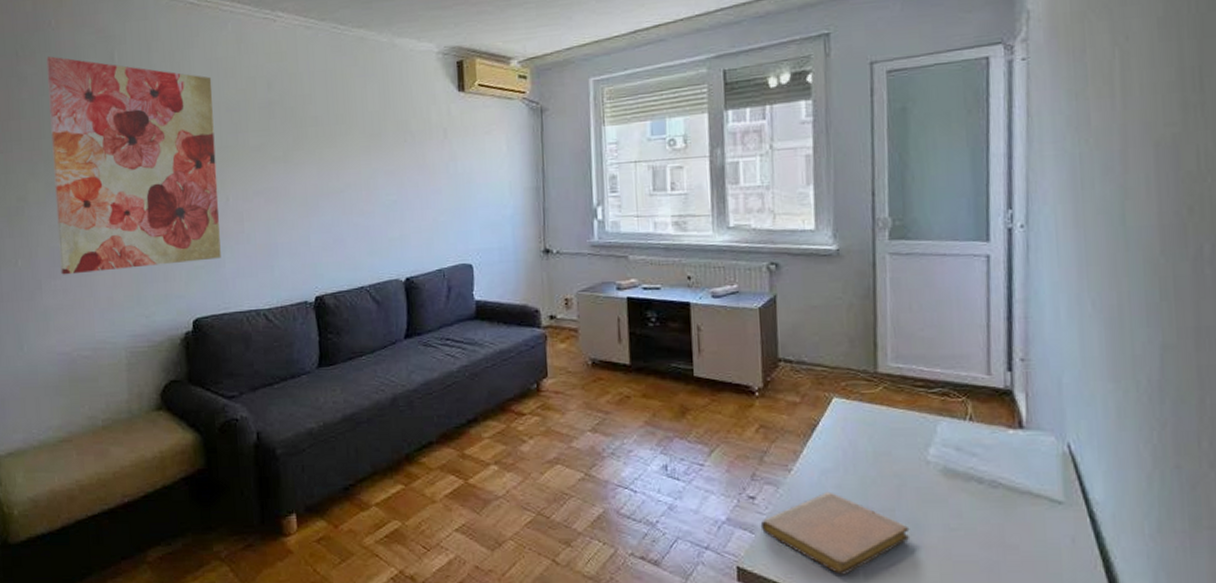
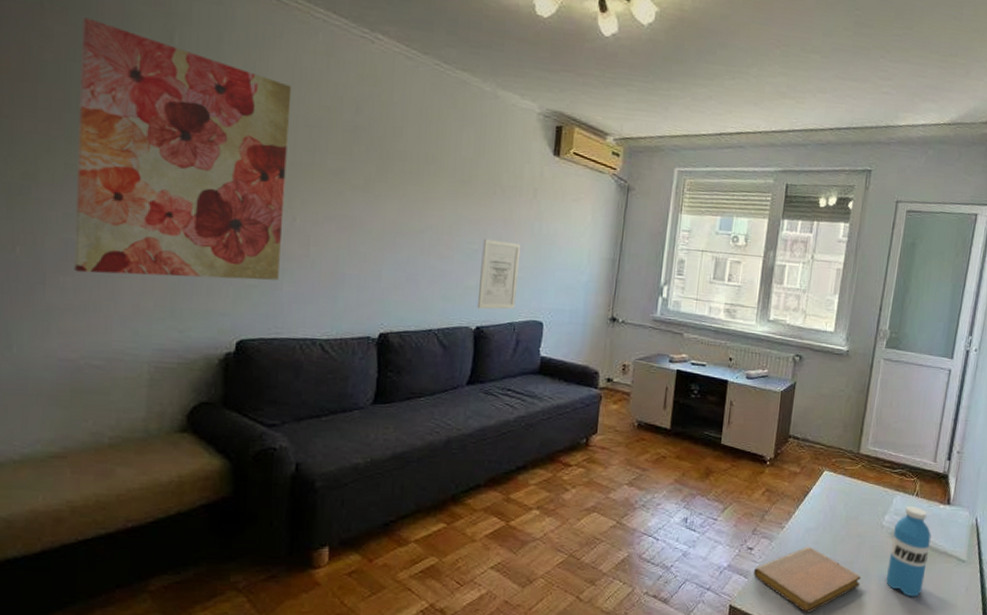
wall art: none [400,187,442,260] -> present [477,238,521,310]
water bottle: none [944,433,1004,552] -> present [885,505,931,597]

